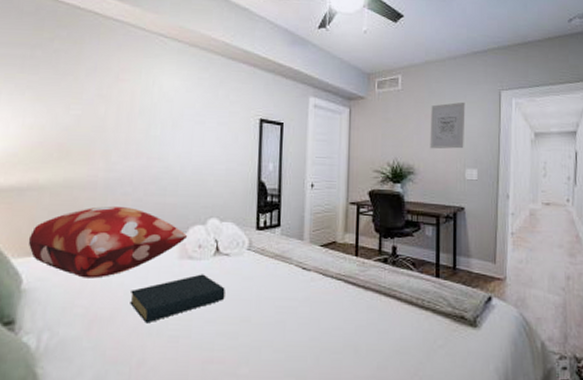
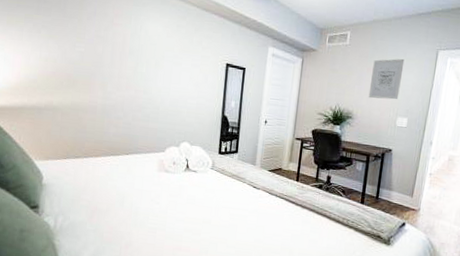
decorative pillow: present [28,206,188,279] -> none [46,126,165,181]
hardback book: present [130,274,225,324] -> none [121,184,192,217]

